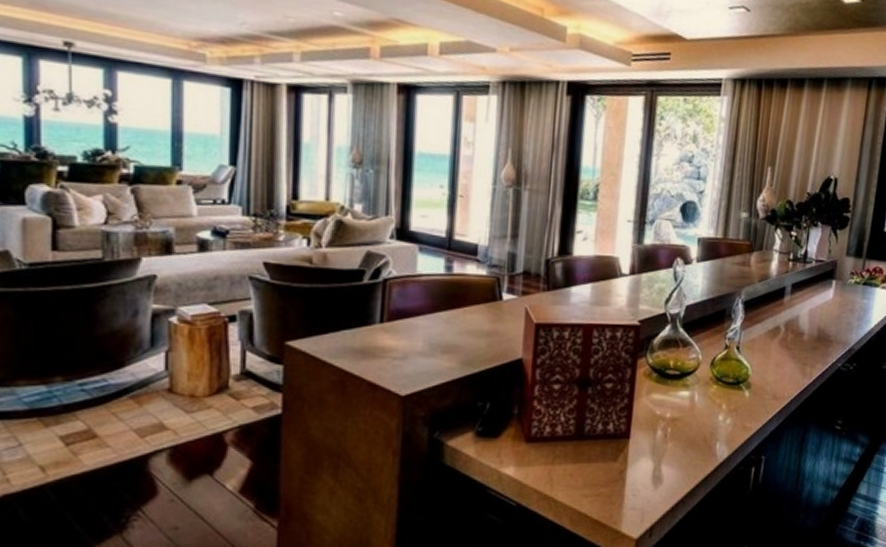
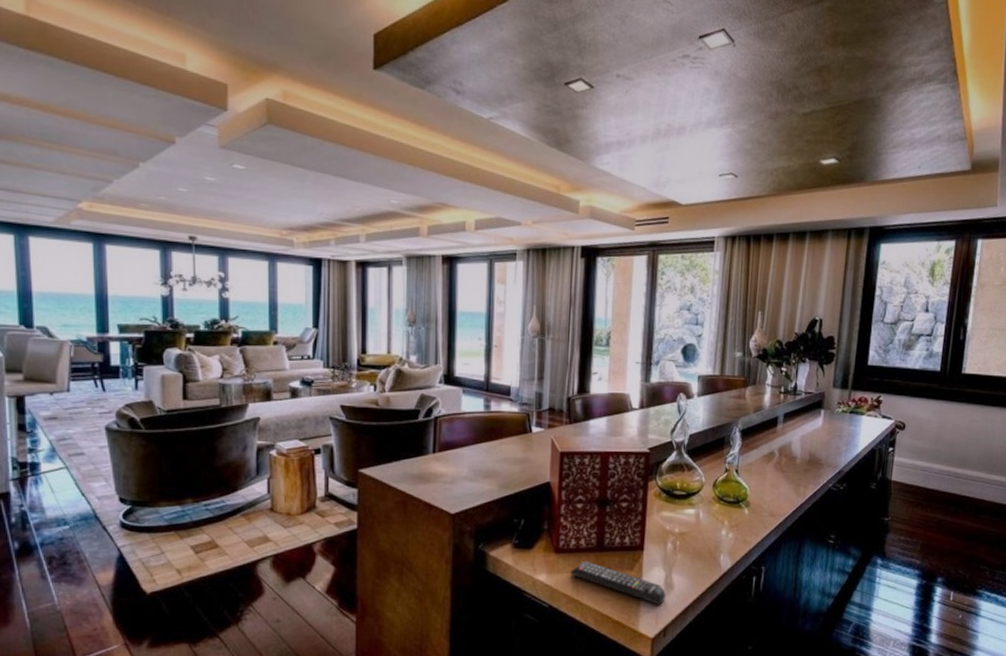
remote control: none [542,451,654,501] -> present [569,561,666,605]

